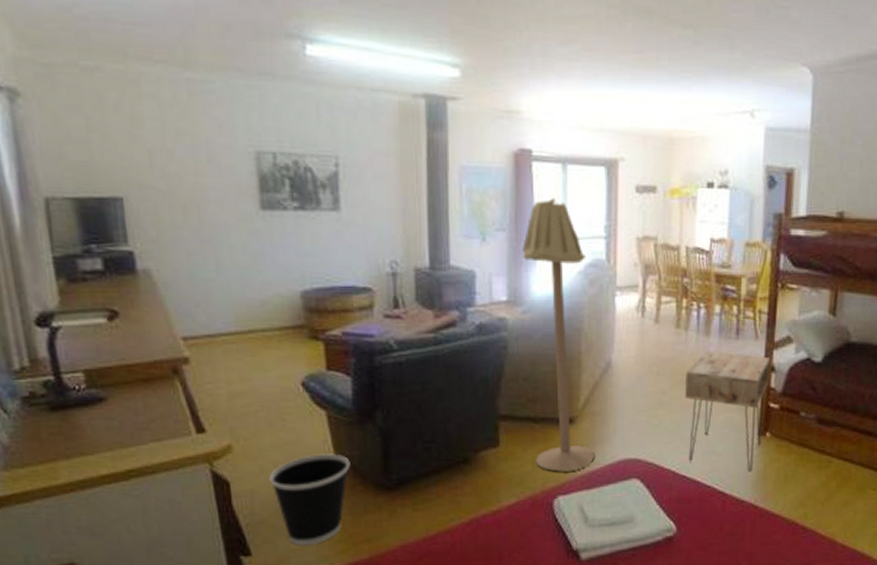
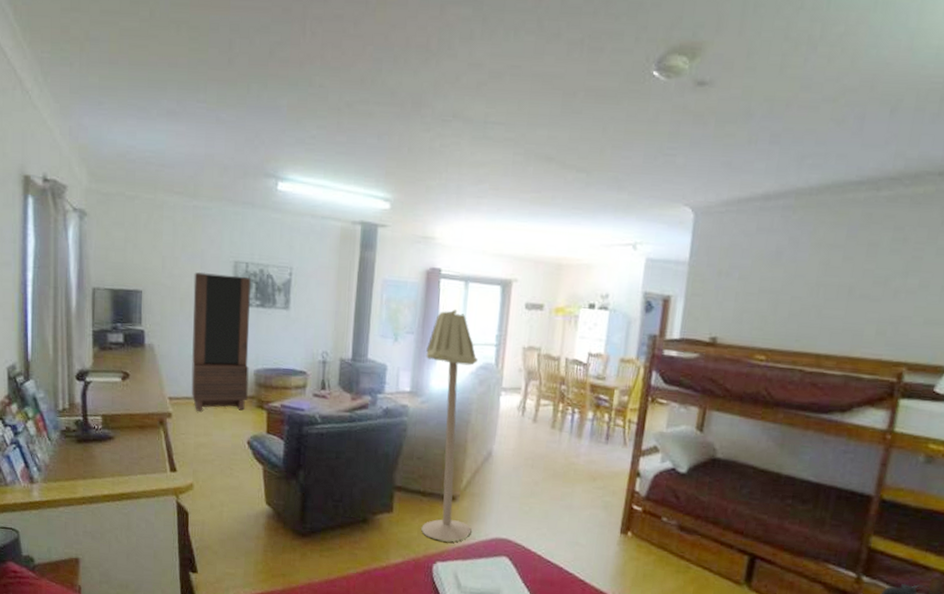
bookcase: none [199,169,295,351] -> present [191,272,251,411]
wastebasket: present [269,453,350,546] -> none [216,499,276,572]
nightstand: present [684,351,771,472] -> none [554,451,637,566]

